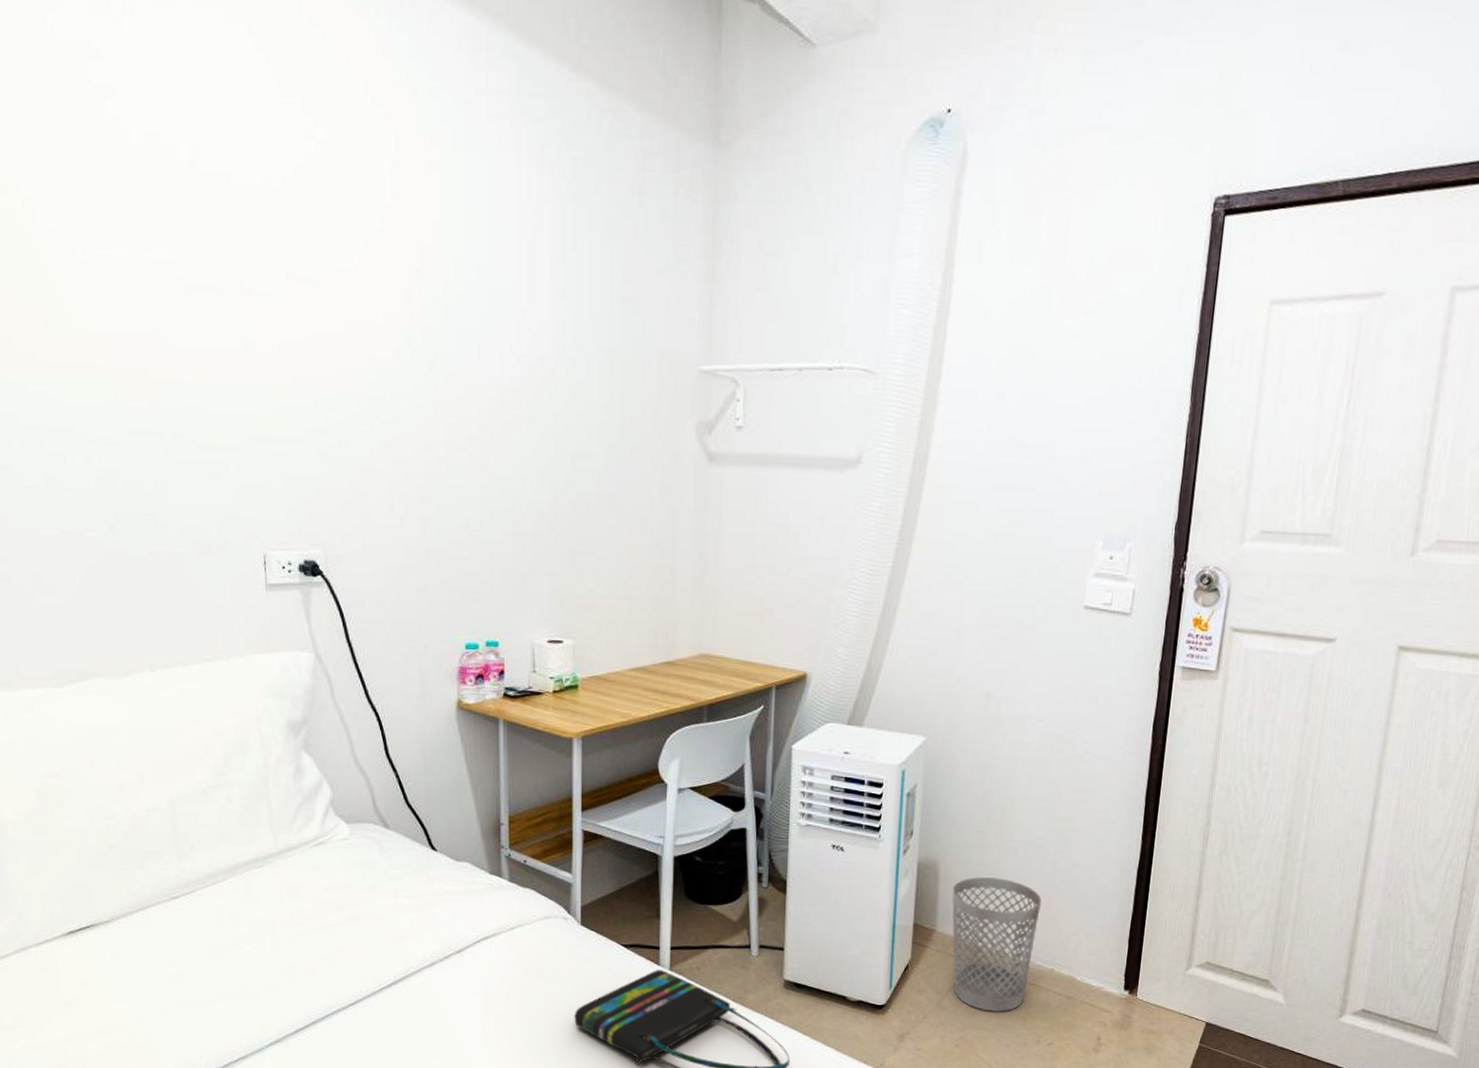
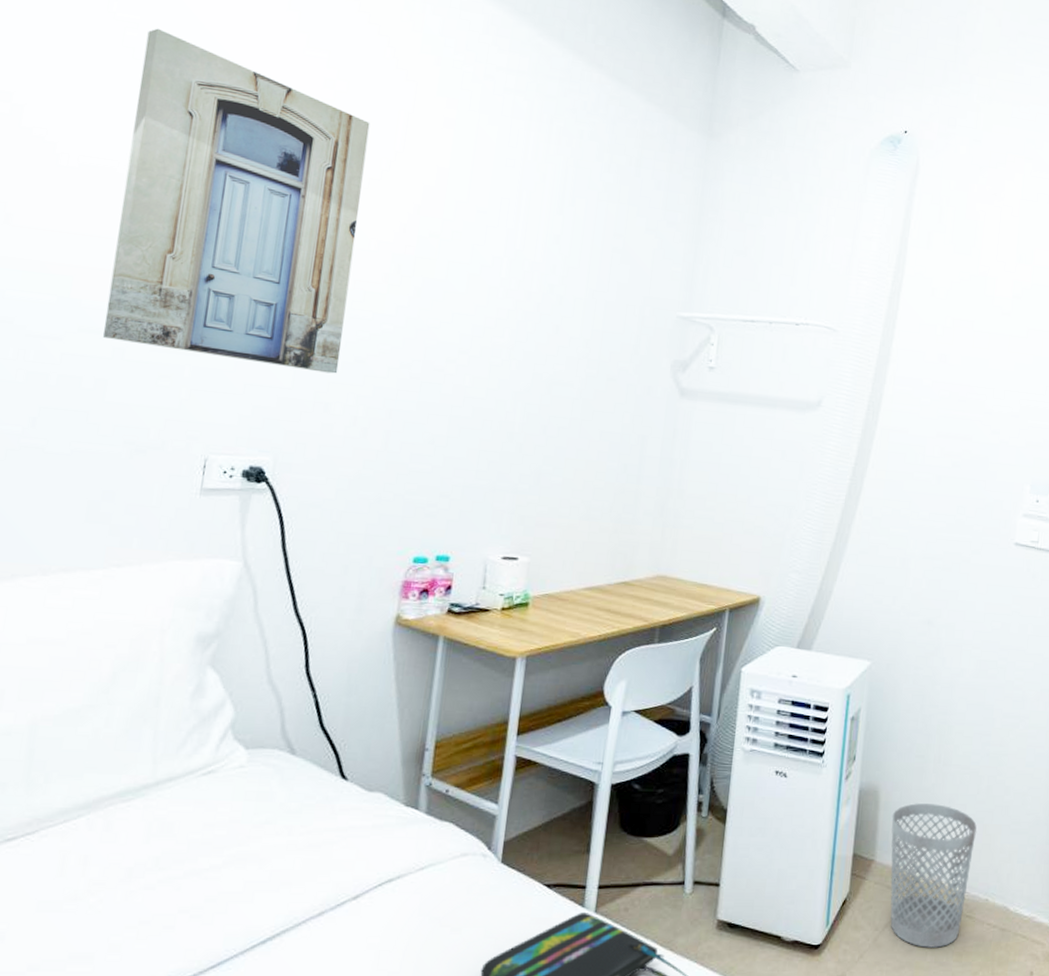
wall art: none [126,92,368,461] -> present [103,28,370,374]

